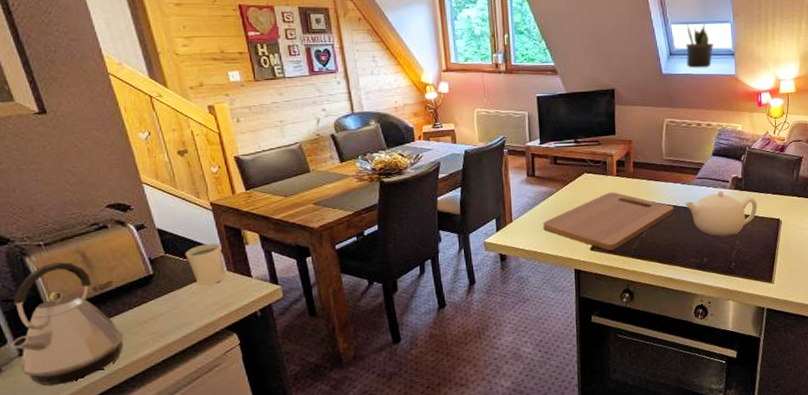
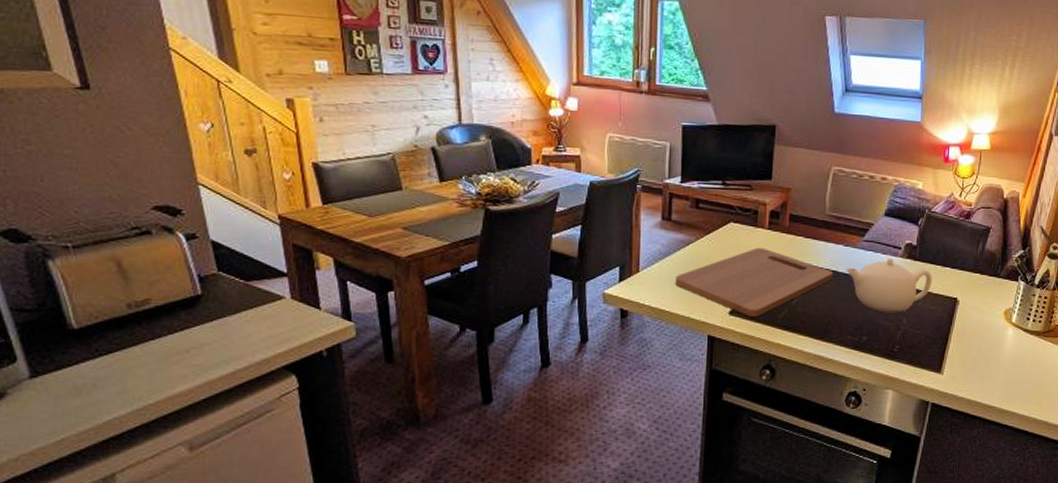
kettle: present [11,262,125,387] -> none [21,270,160,418]
cup: present [185,243,226,286] -> none [242,264,289,314]
planter: present [686,23,714,69] -> none [864,55,899,111]

